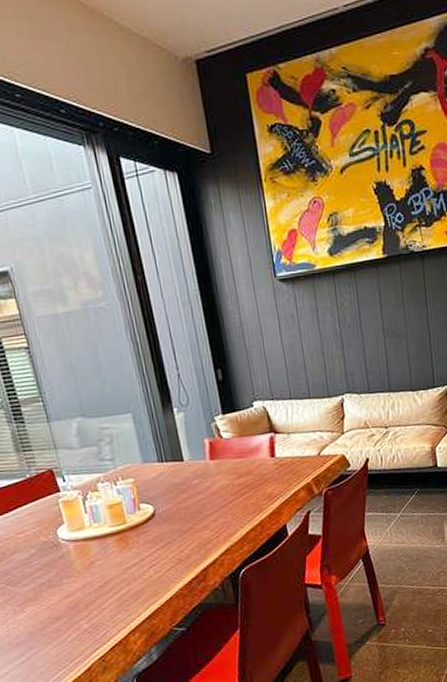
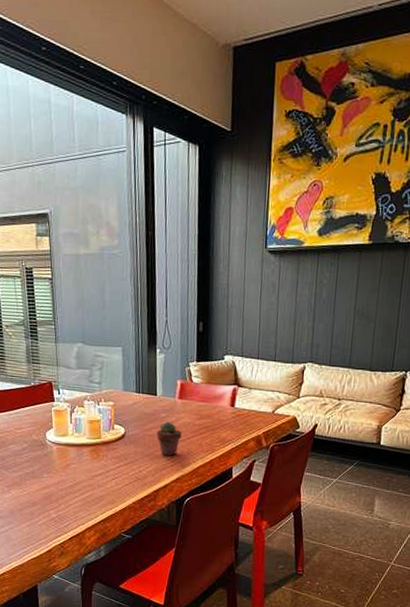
potted succulent: none [192,487,222,527] -> present [157,421,182,456]

